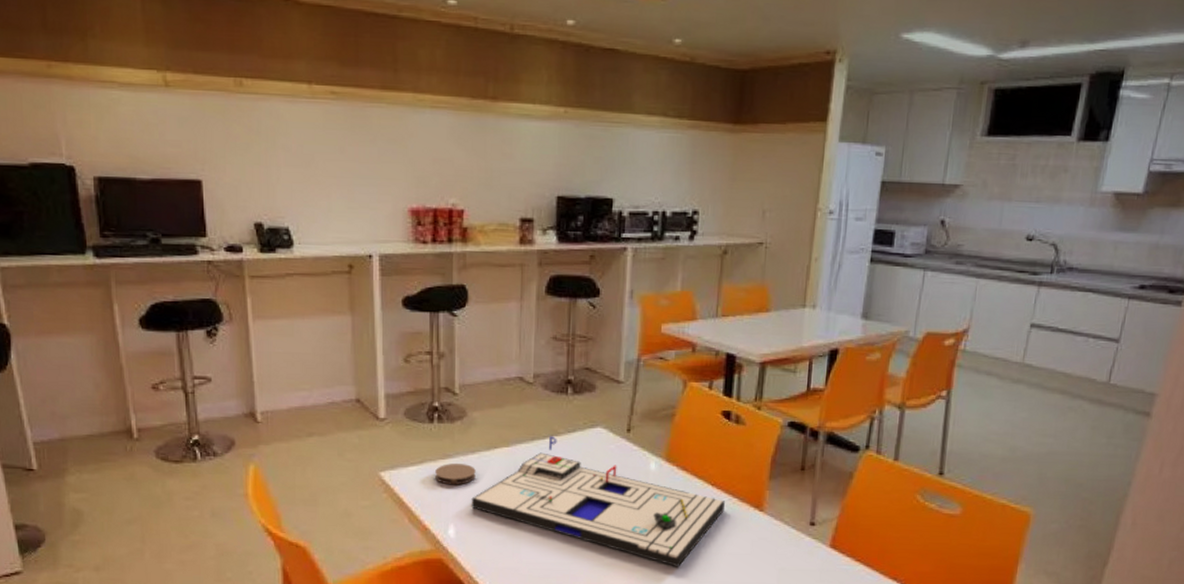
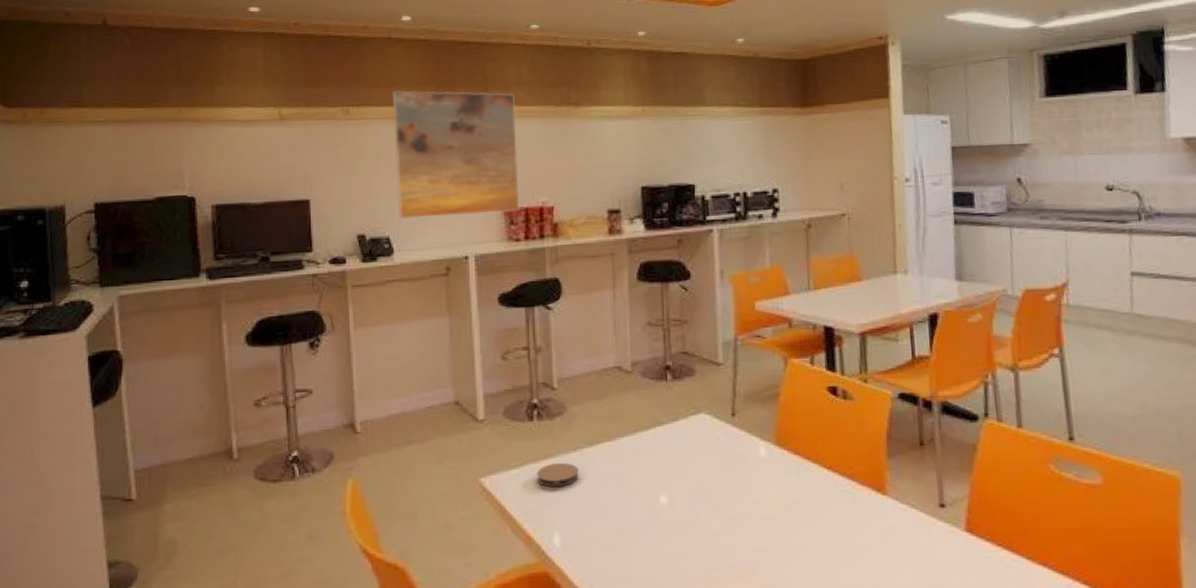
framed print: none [290,64,429,212] -> present [392,90,520,219]
board game: present [471,436,726,567] -> none [576,426,845,566]

